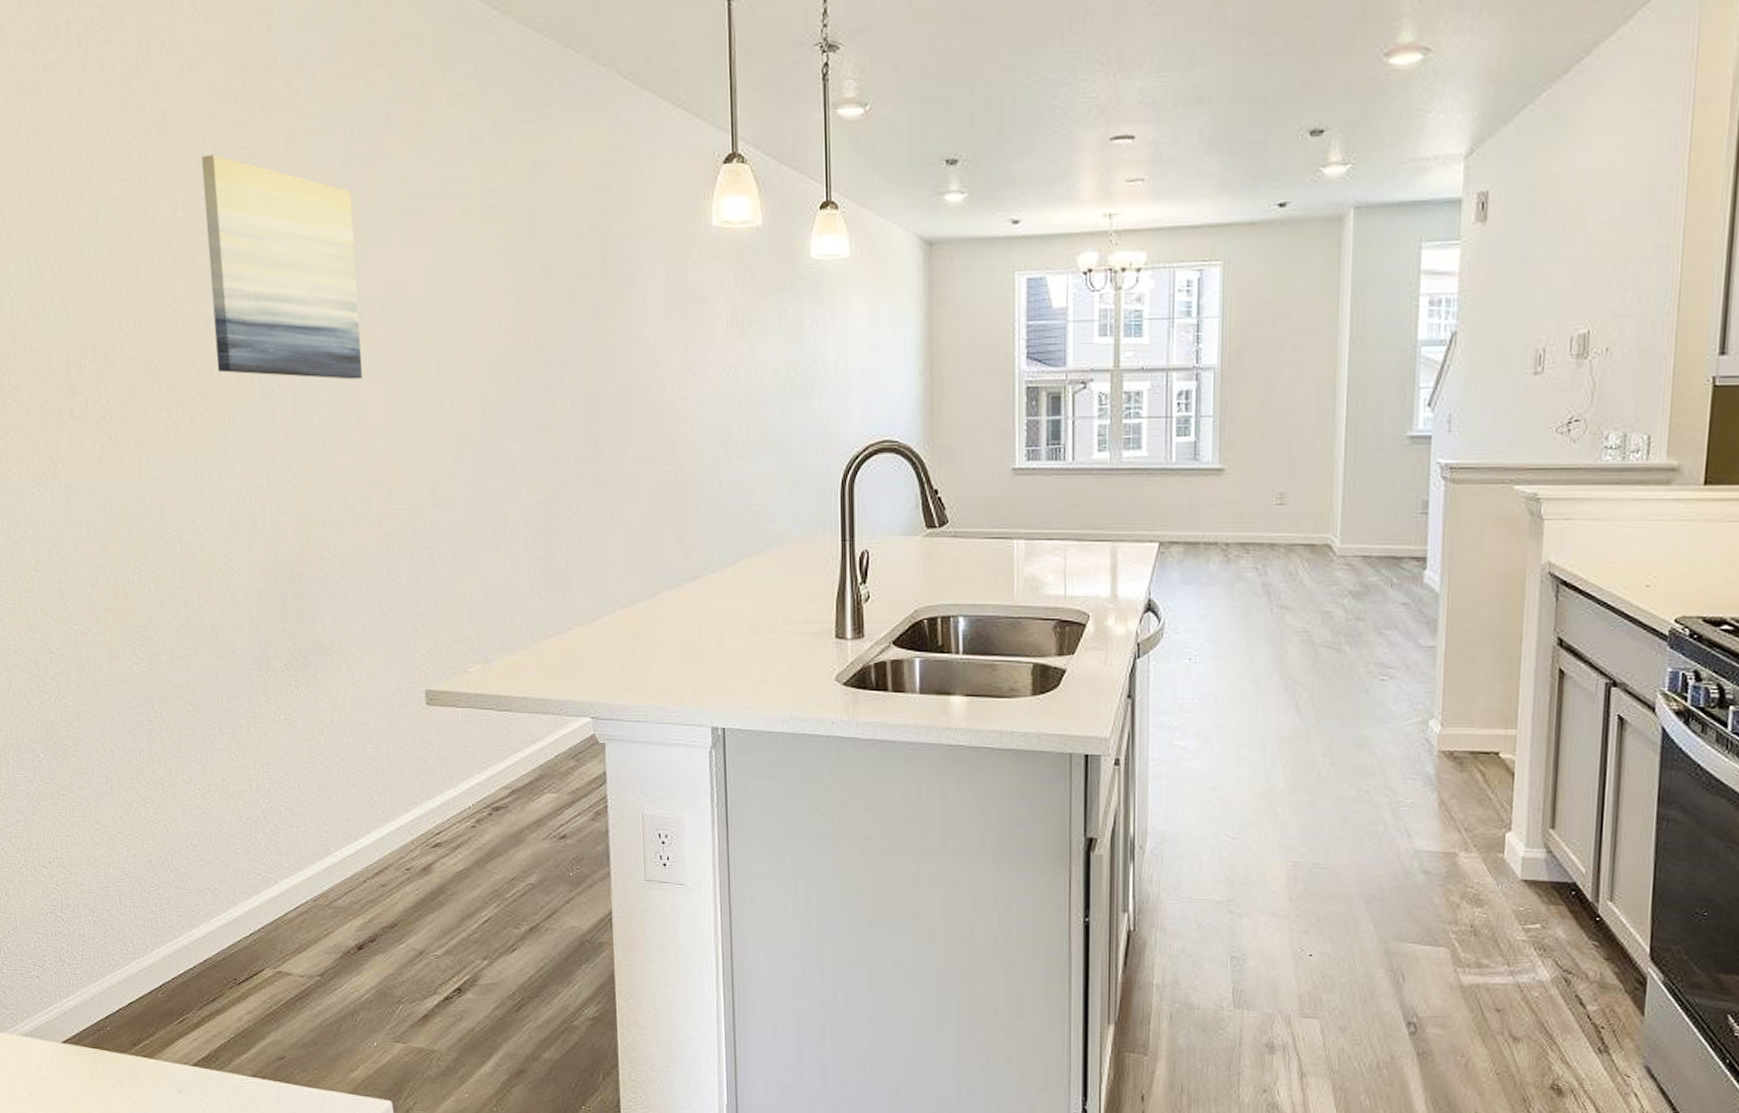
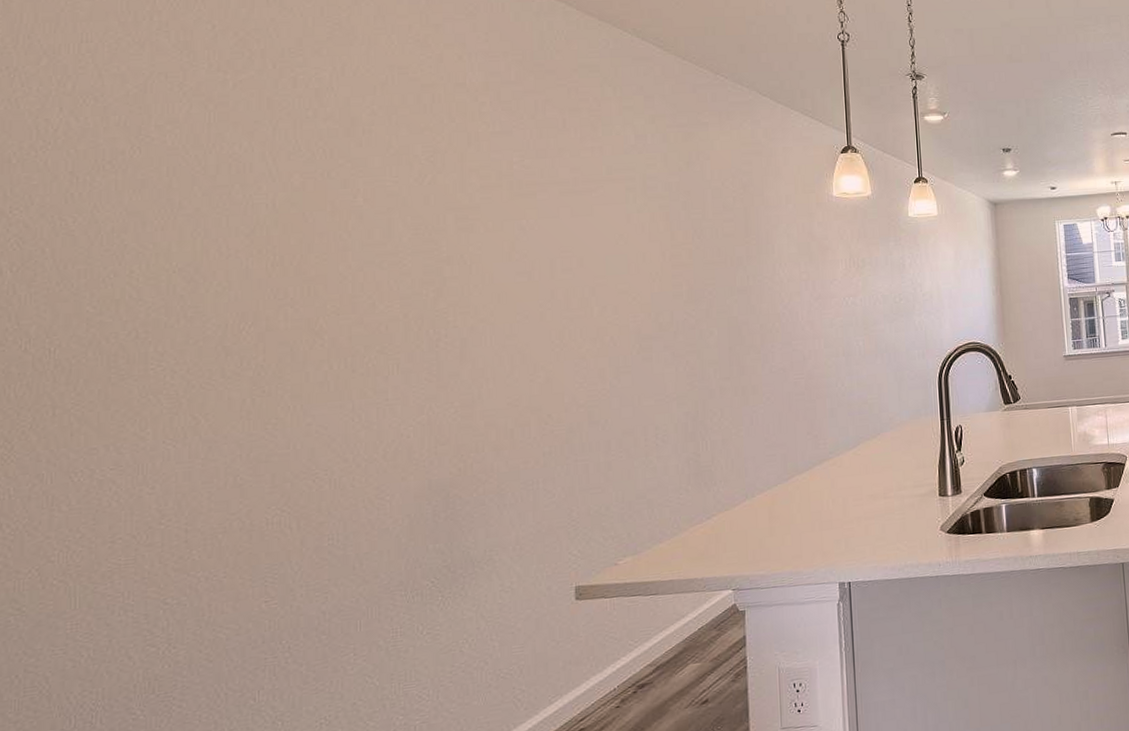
wall art: present [201,154,362,380] -> none [385,152,529,327]

